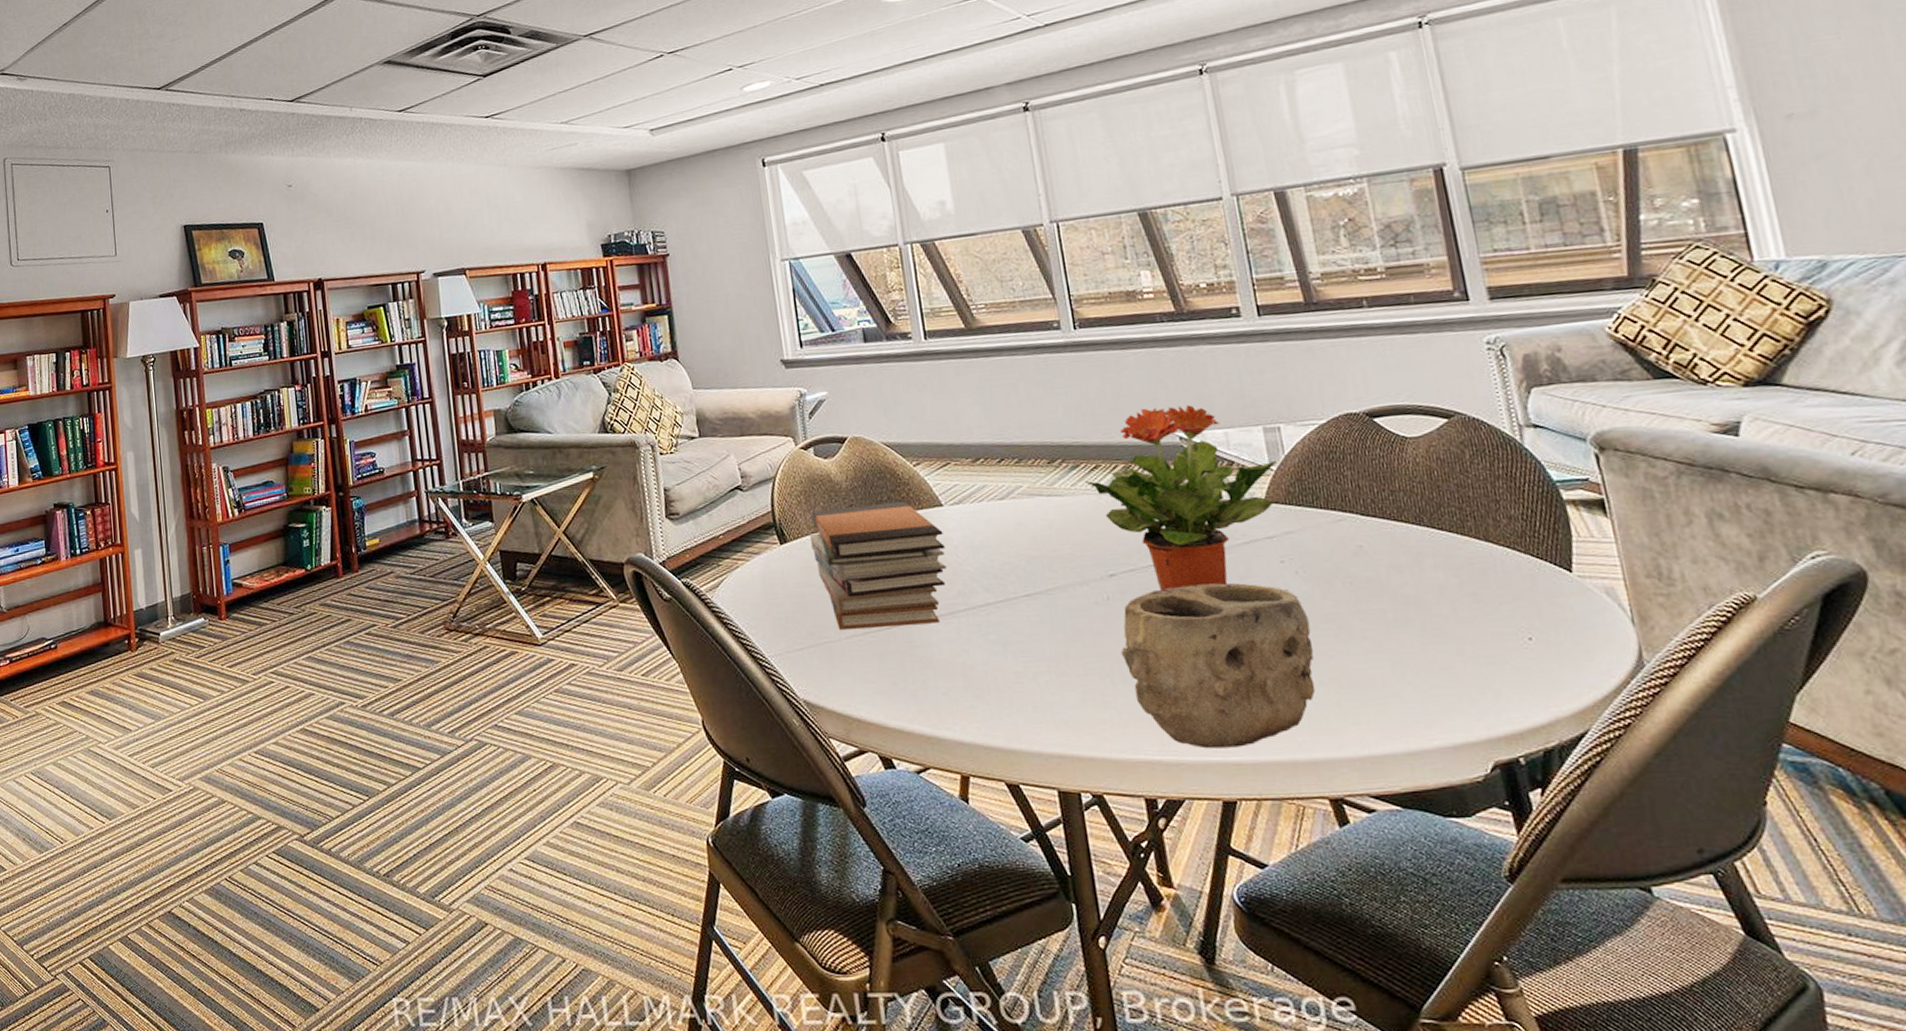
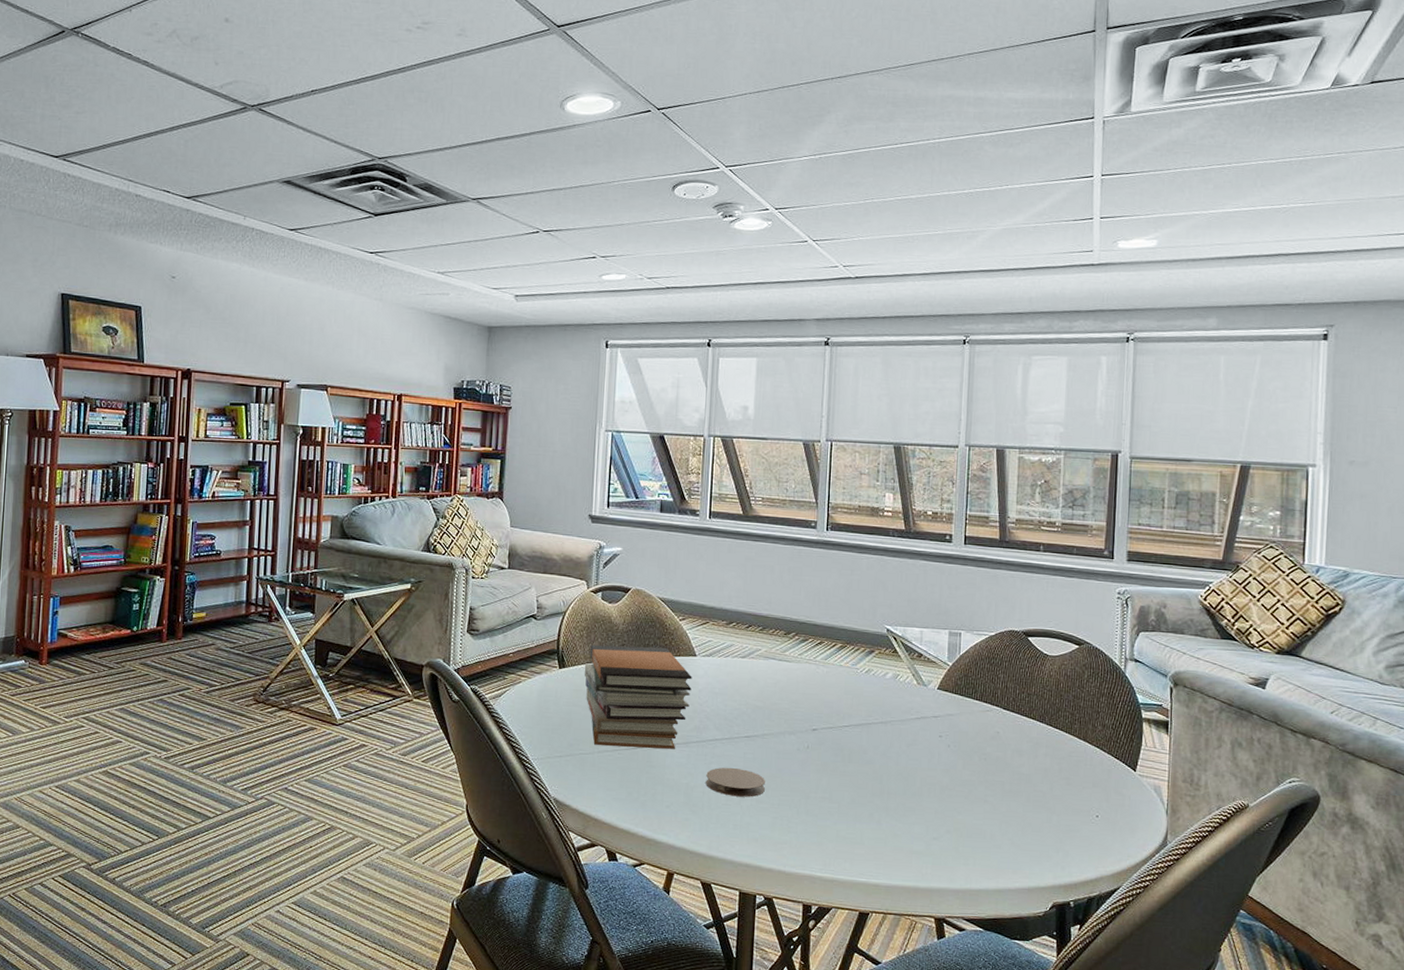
coaster: none [984,636,1064,672] -> present [706,767,765,797]
potted plant: present [1084,405,1277,590] -> none [809,602,953,748]
bowl: present [1120,583,1316,749] -> none [808,744,950,873]

